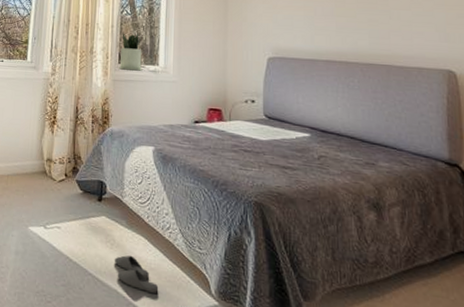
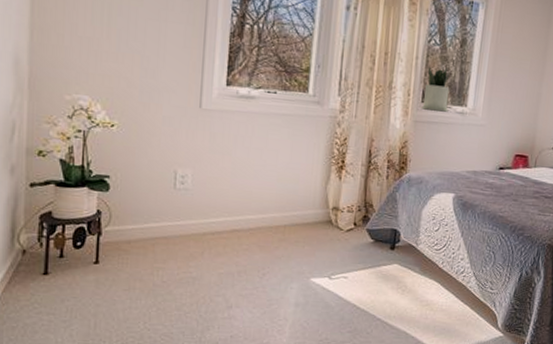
slippers: present [114,255,159,294] -> none [404,299,448,332]

